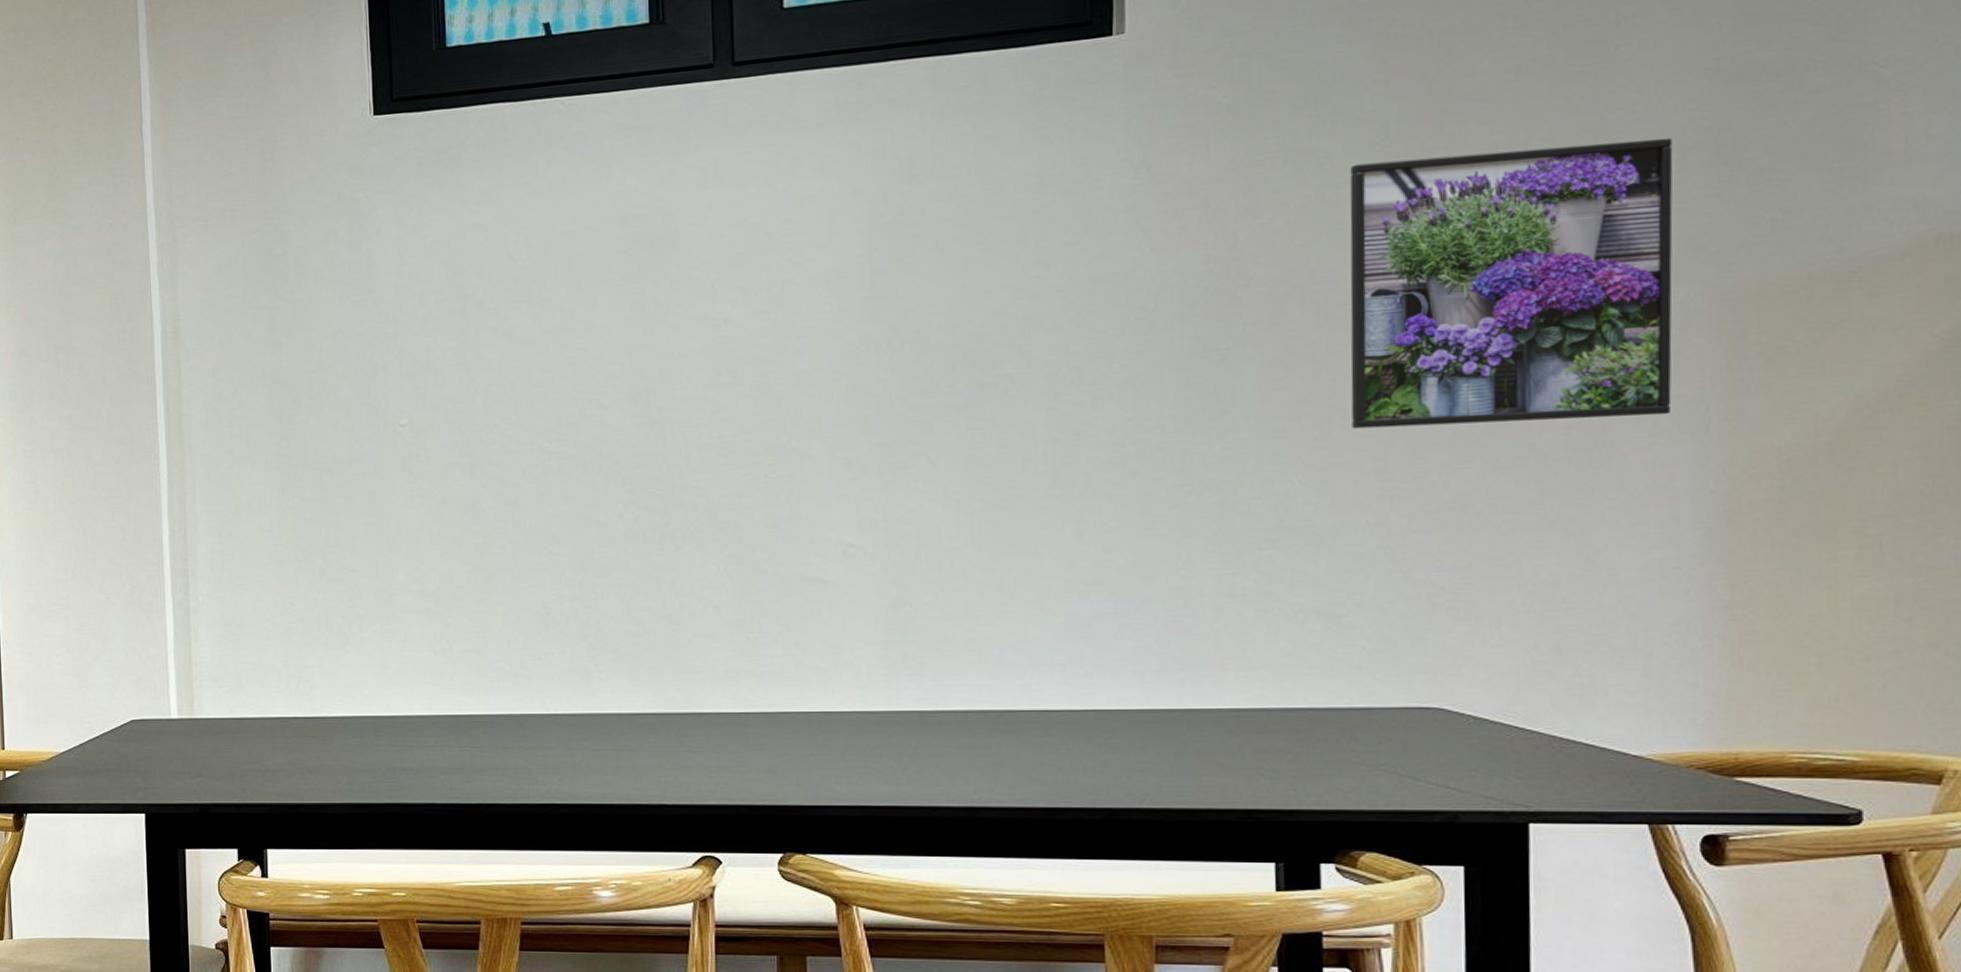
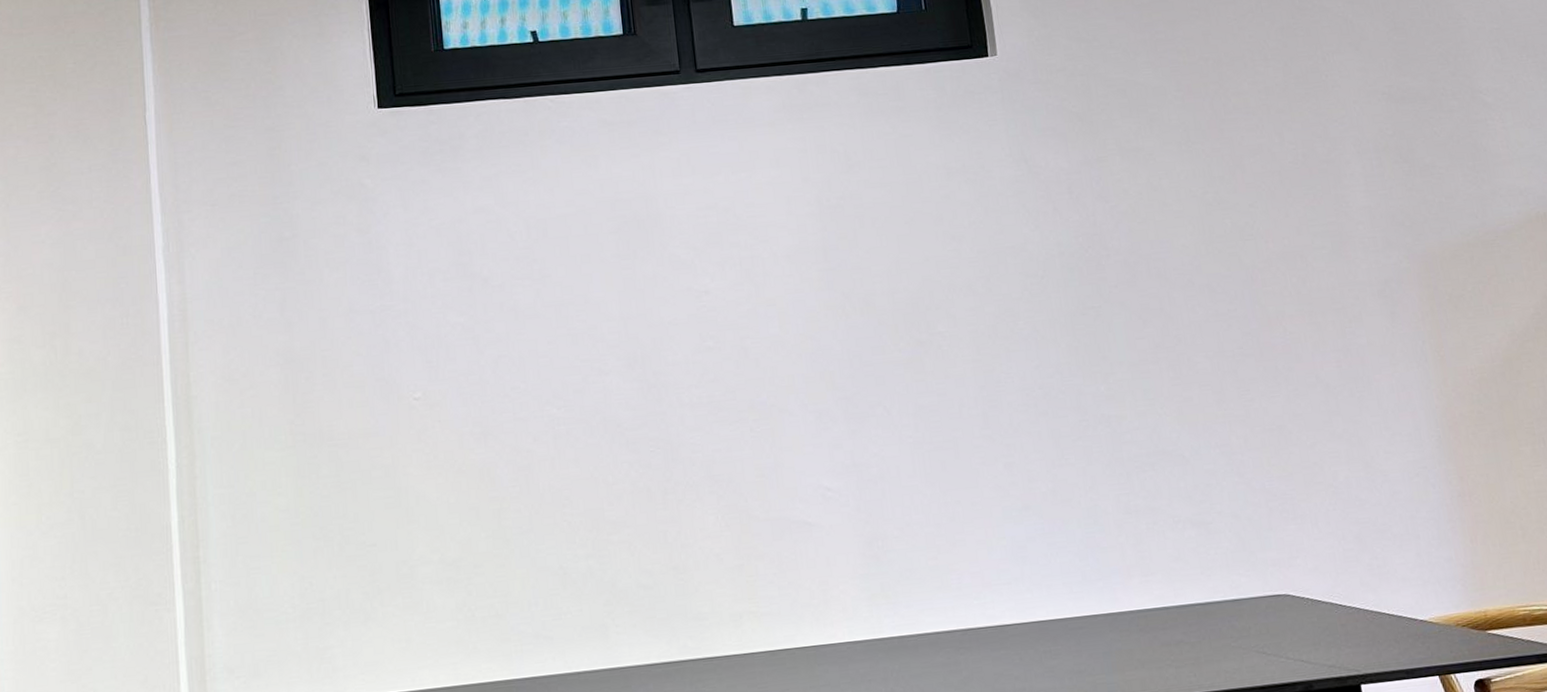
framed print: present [1350,137,1673,429] -> none [1167,142,1402,369]

